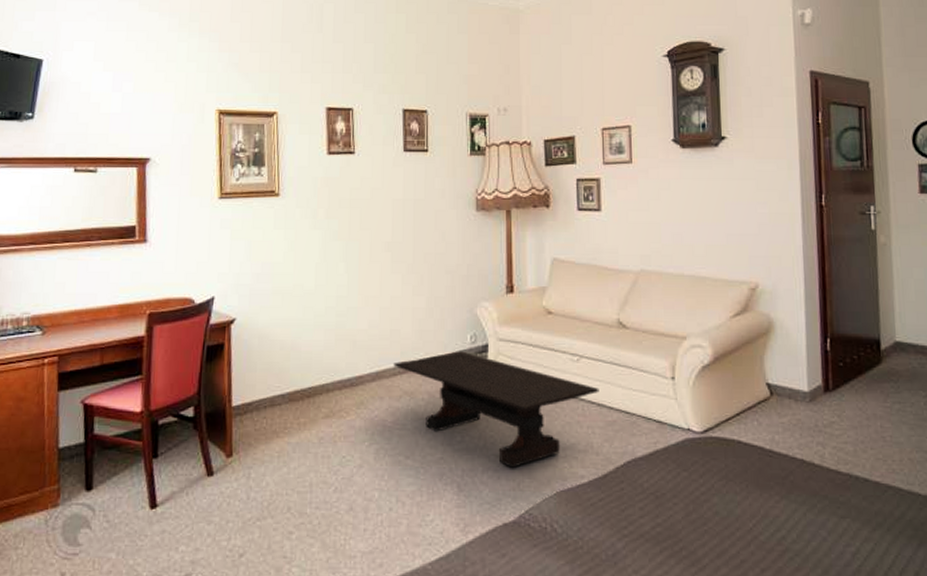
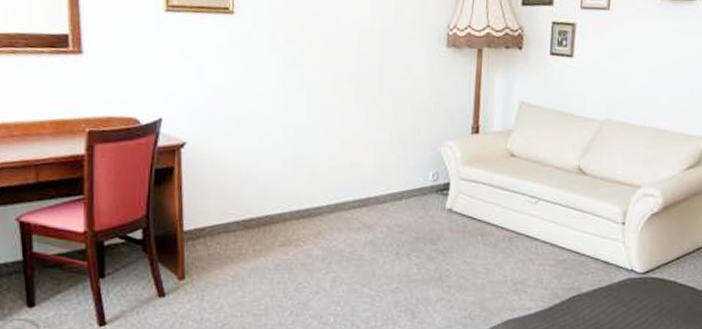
coffee table: present [393,351,599,468] -> none [353,188,554,299]

